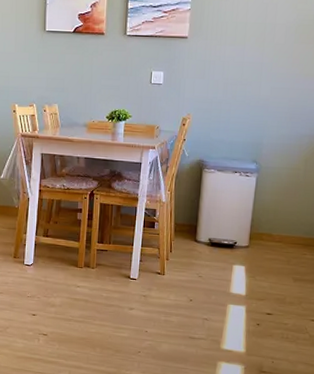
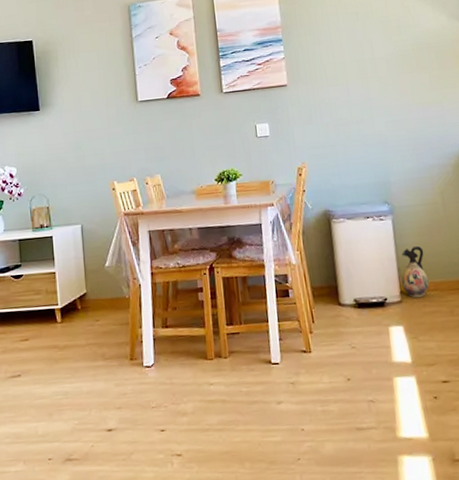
ceramic jug: none [252,202,278,246] -> present [401,245,429,298]

